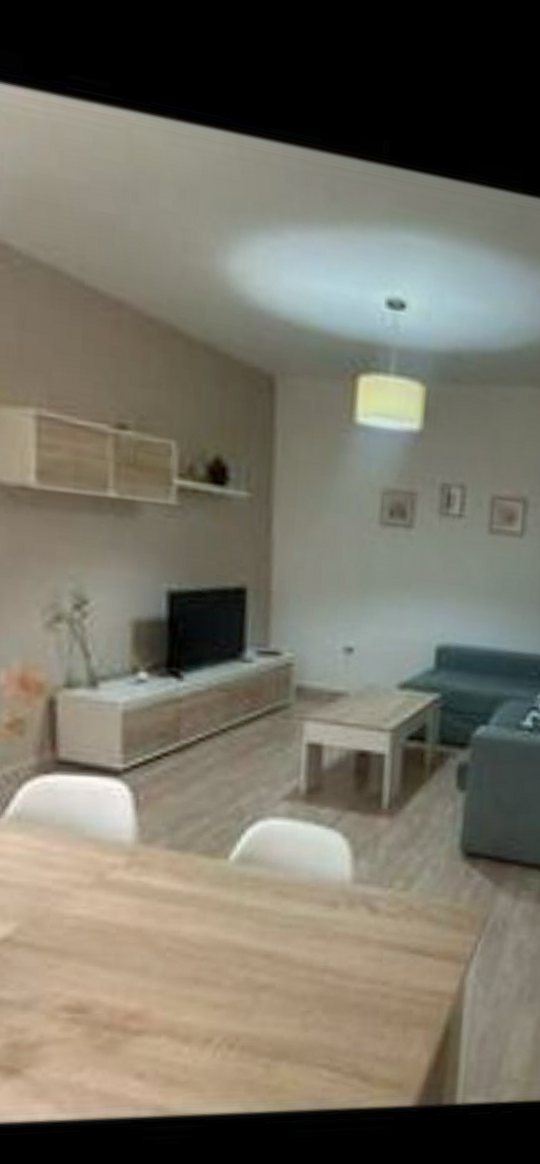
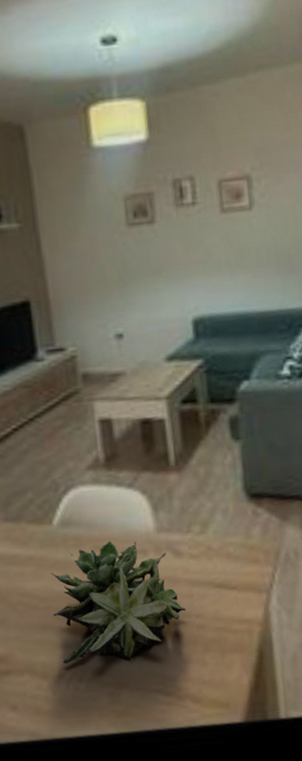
succulent plant: none [211,886,372,1026] -> present [51,540,186,663]

